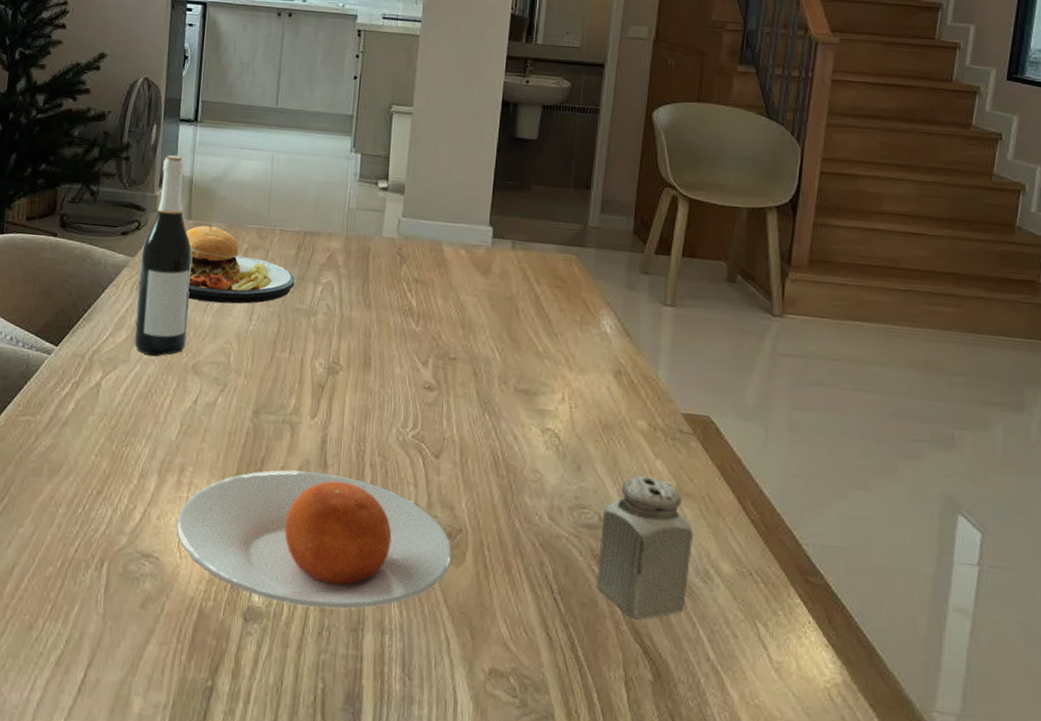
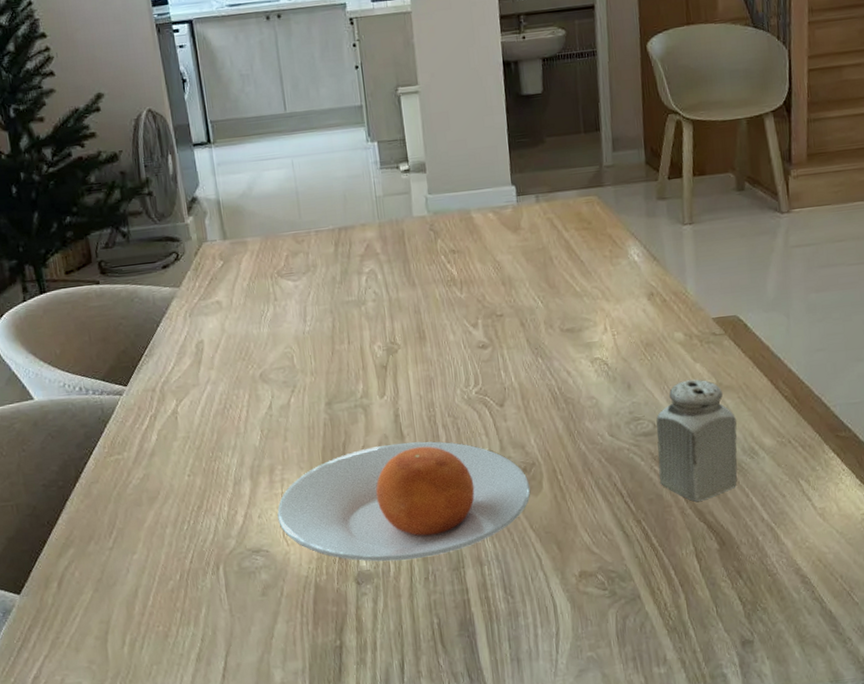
wine bottle: present [134,155,193,357] -> none [185,180,249,375]
plate: present [186,204,295,304] -> none [224,220,340,315]

